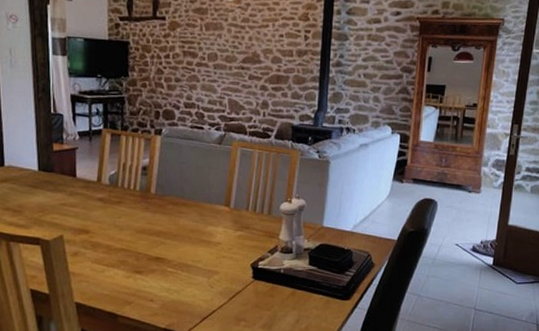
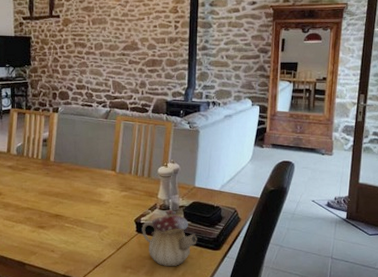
teapot: none [259,252,324,319] -> present [142,209,197,267]

